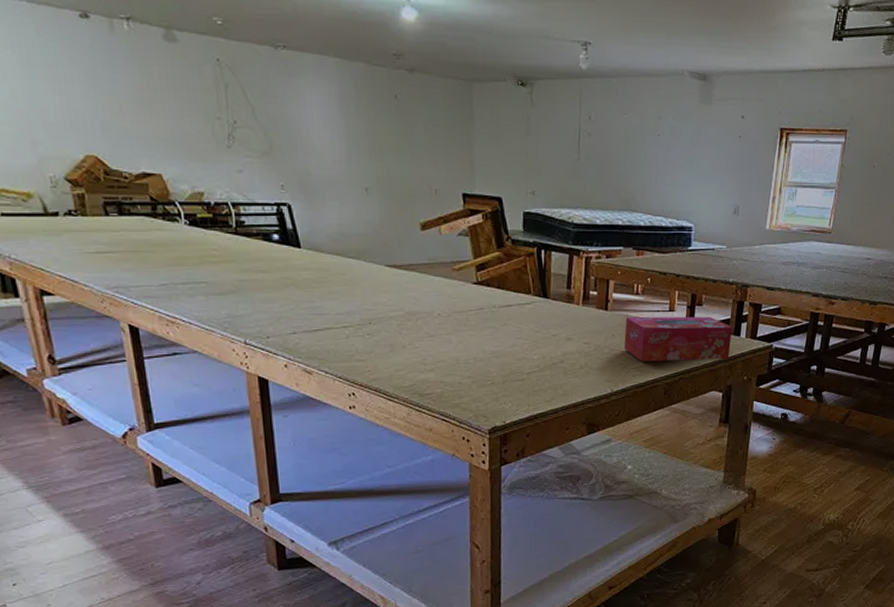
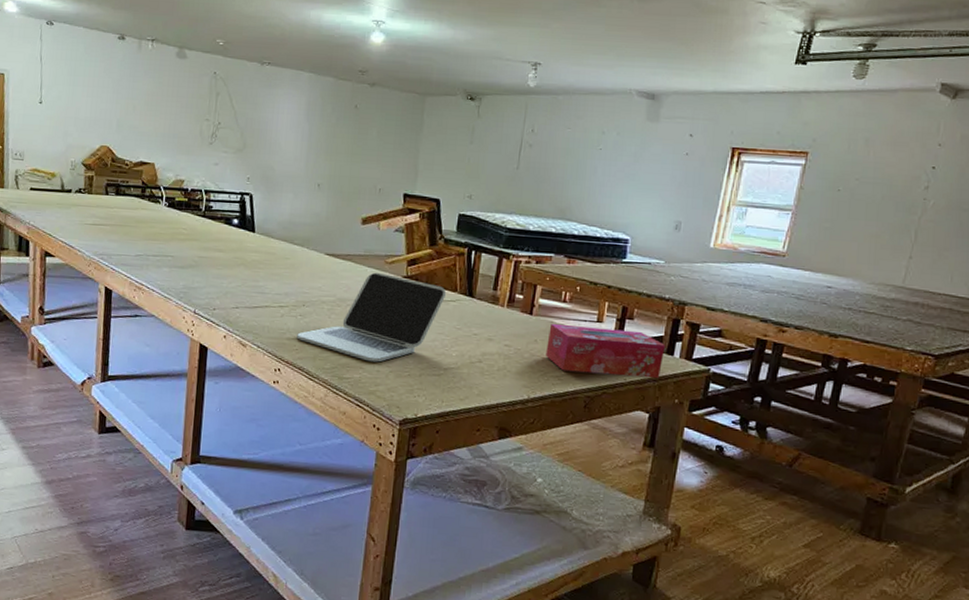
laptop: none [367,281,521,375] -> present [297,272,447,362]

